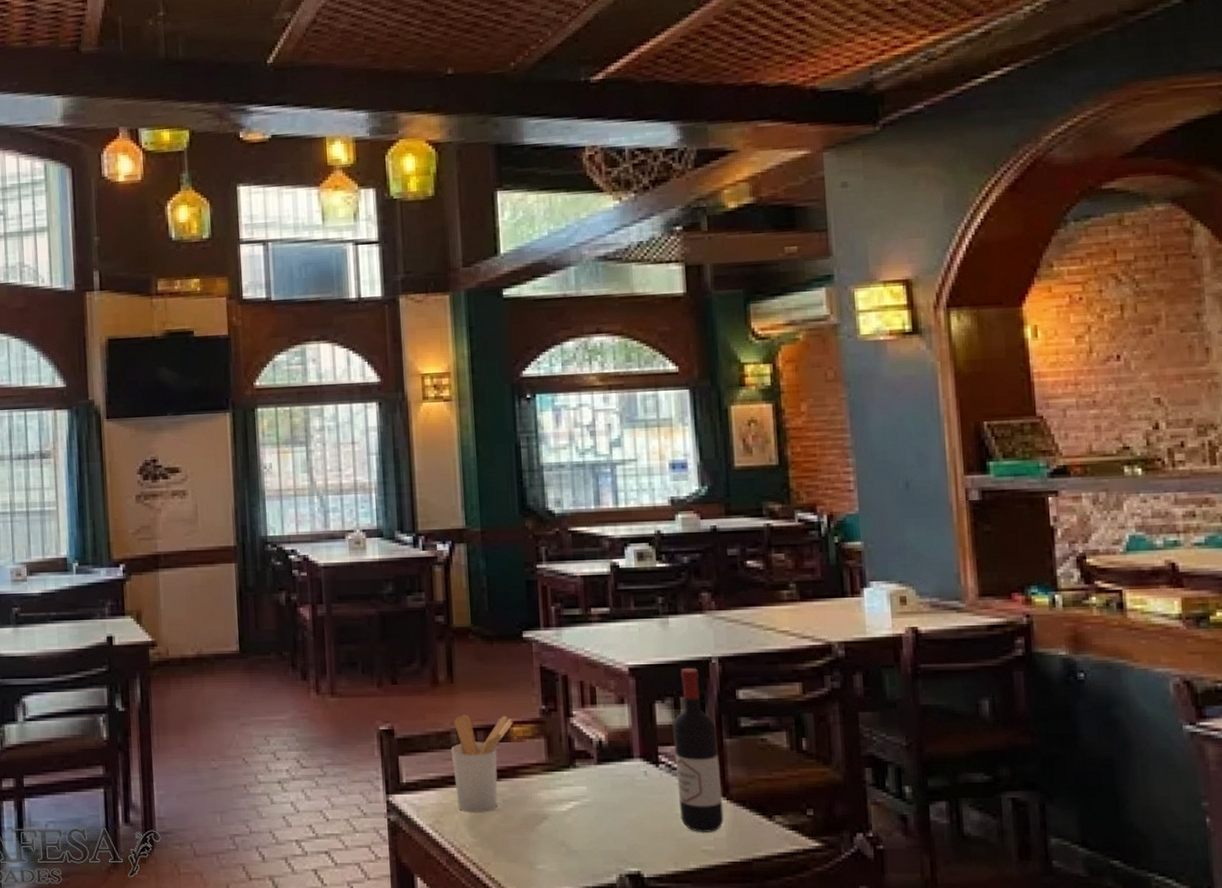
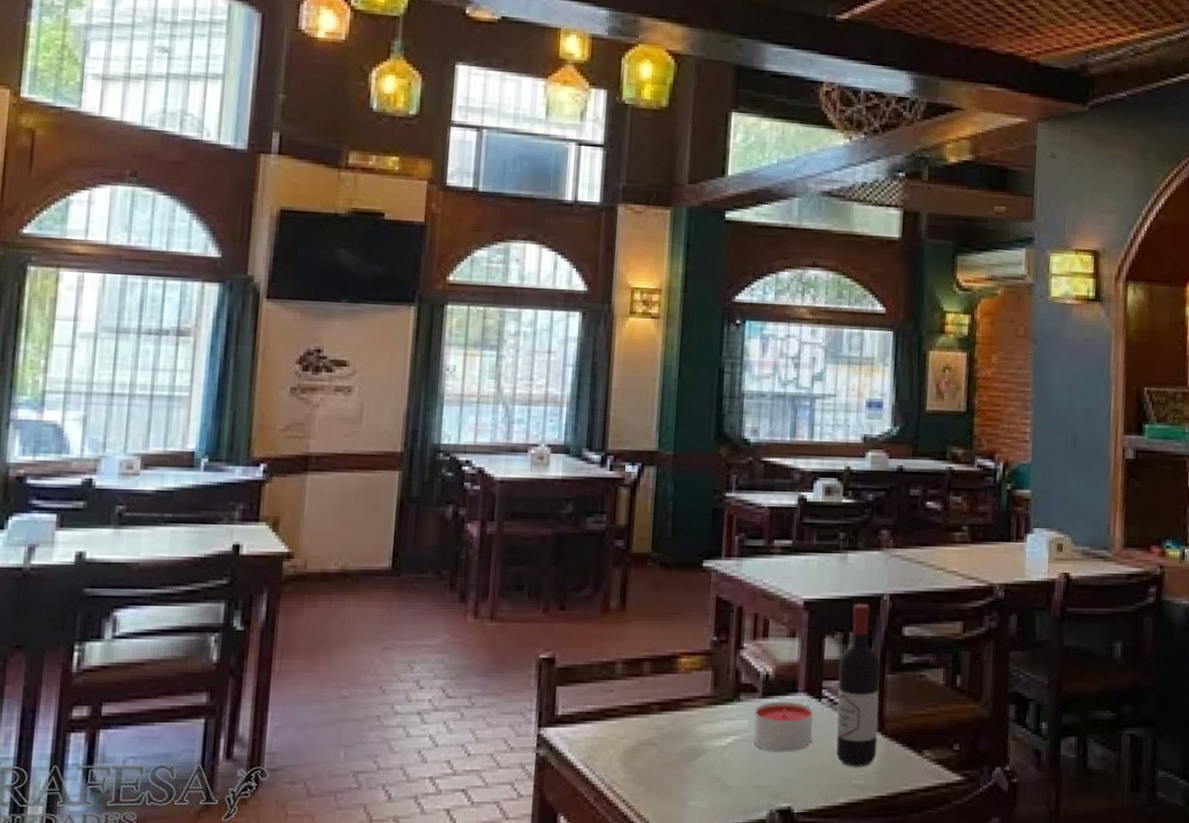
utensil holder: present [451,714,513,813] -> none [613,644,682,747]
candle: none [592,767,654,818] -> present [753,701,813,752]

